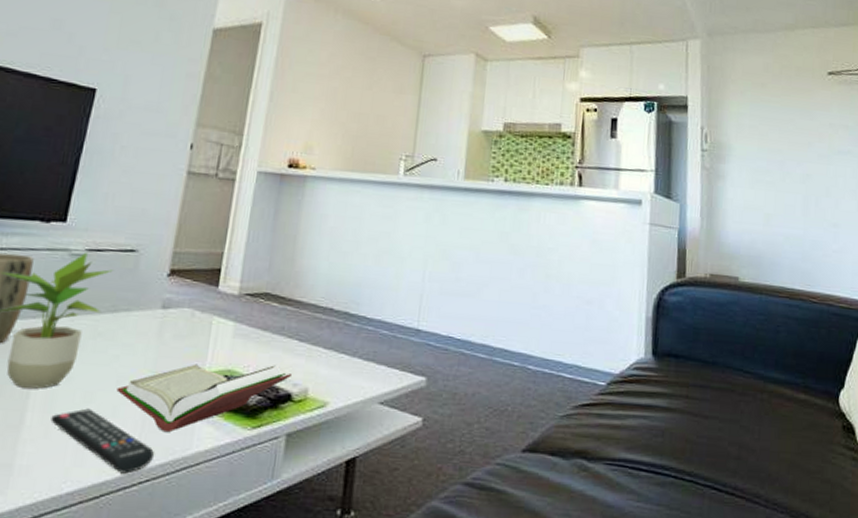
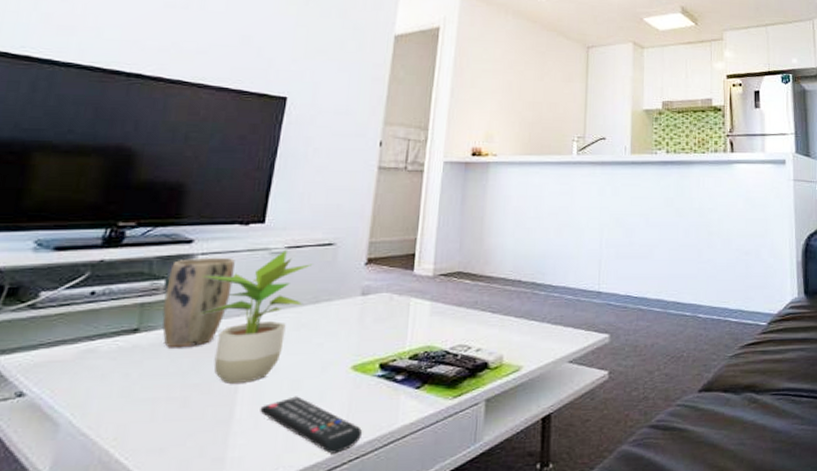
book: present [116,364,293,433] -> none [322,337,488,411]

